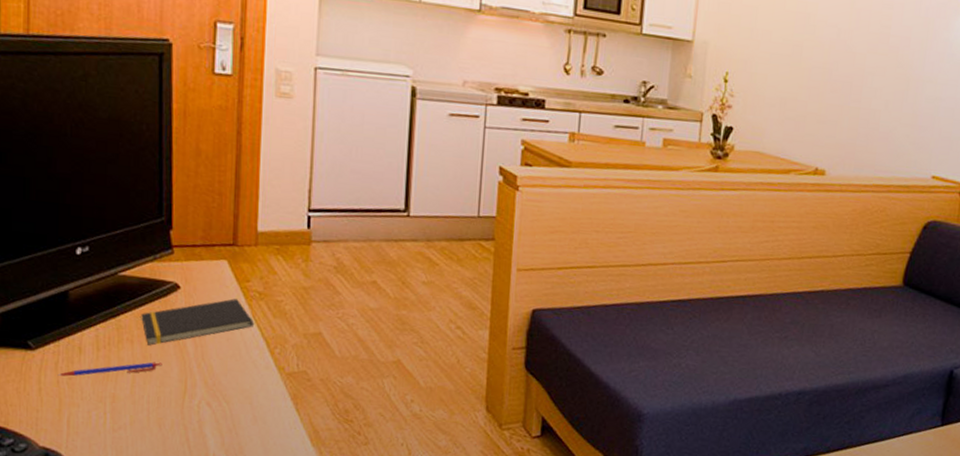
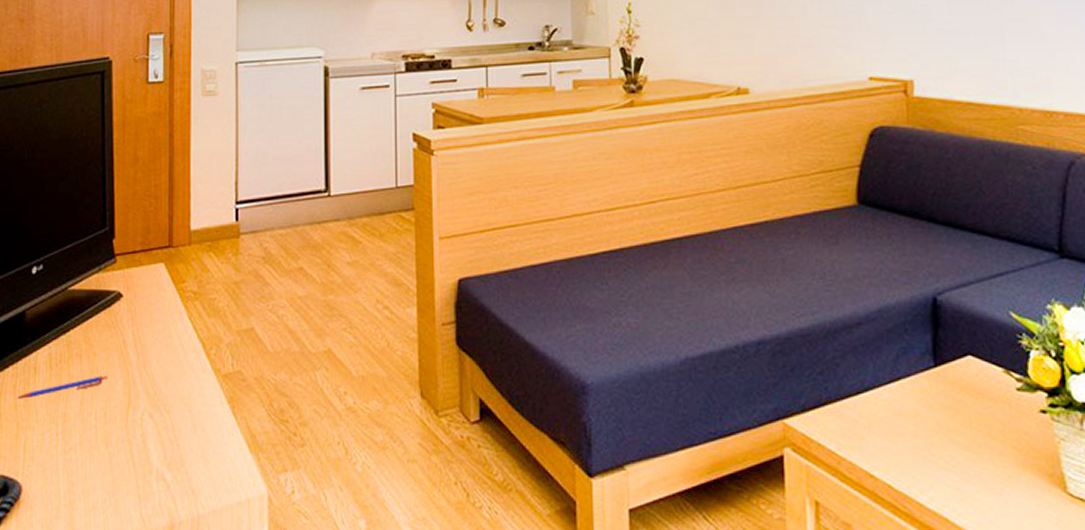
notepad: present [141,298,254,346] -> none [88,301,190,359]

